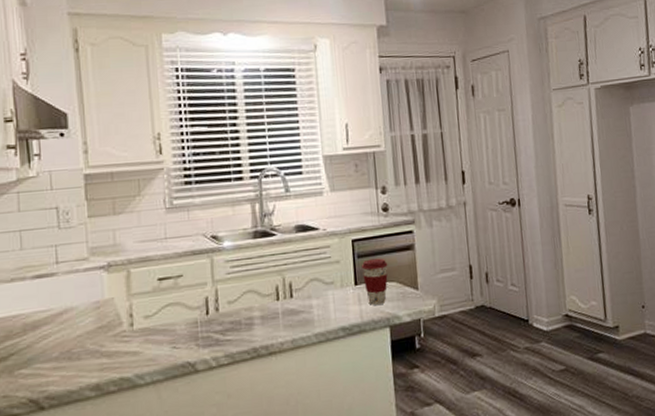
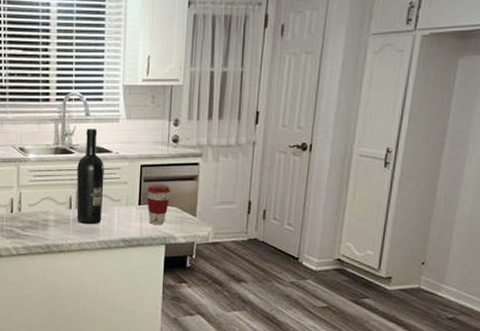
wine bottle: none [281,205,316,316] -> present [77,129,104,225]

